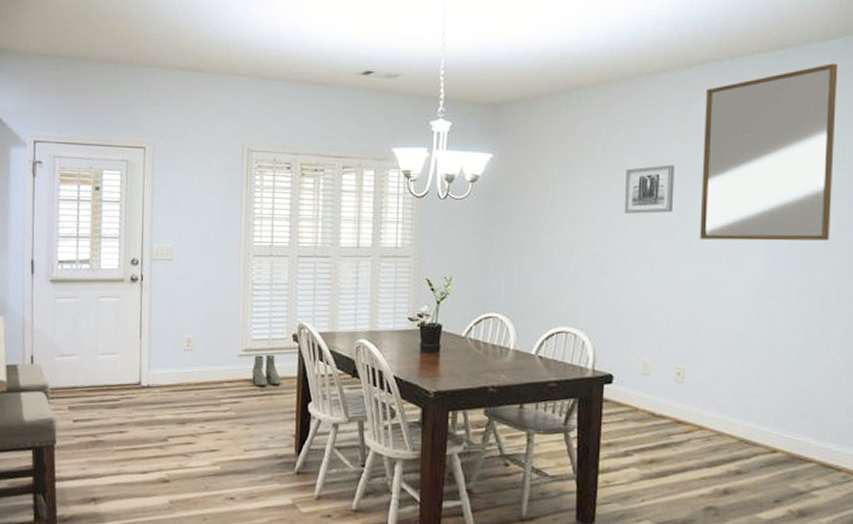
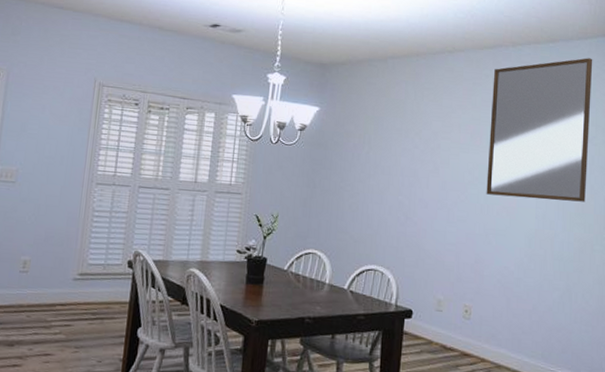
boots: present [252,354,281,386] -> none [84,279,113,310]
wall art: present [624,164,675,214] -> none [426,129,468,170]

